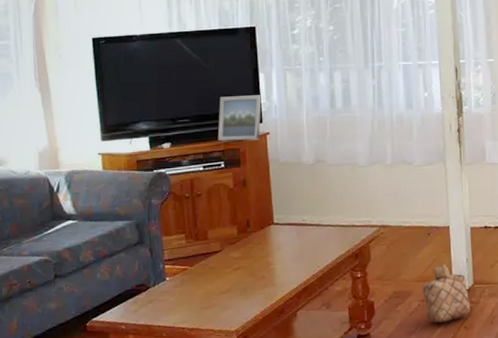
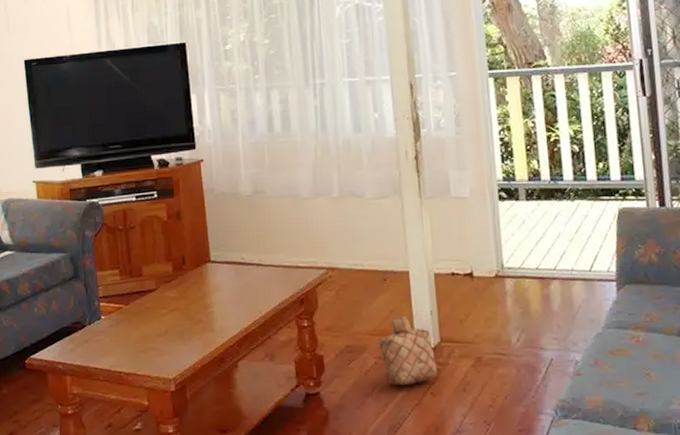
picture frame: present [217,95,262,142] -> none [149,118,194,170]

